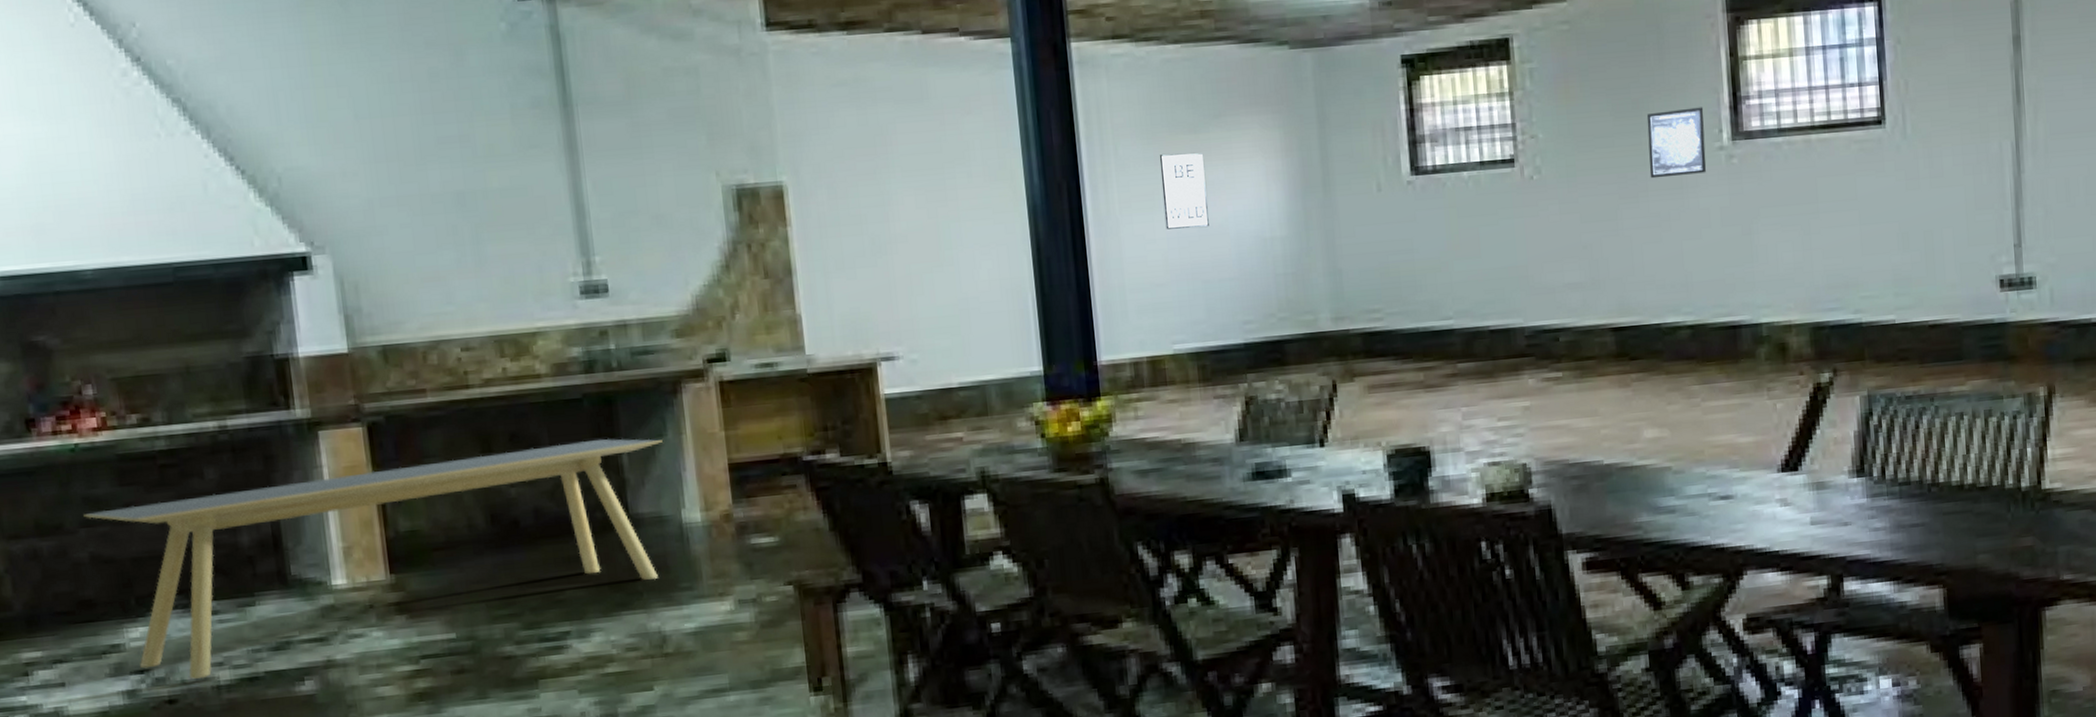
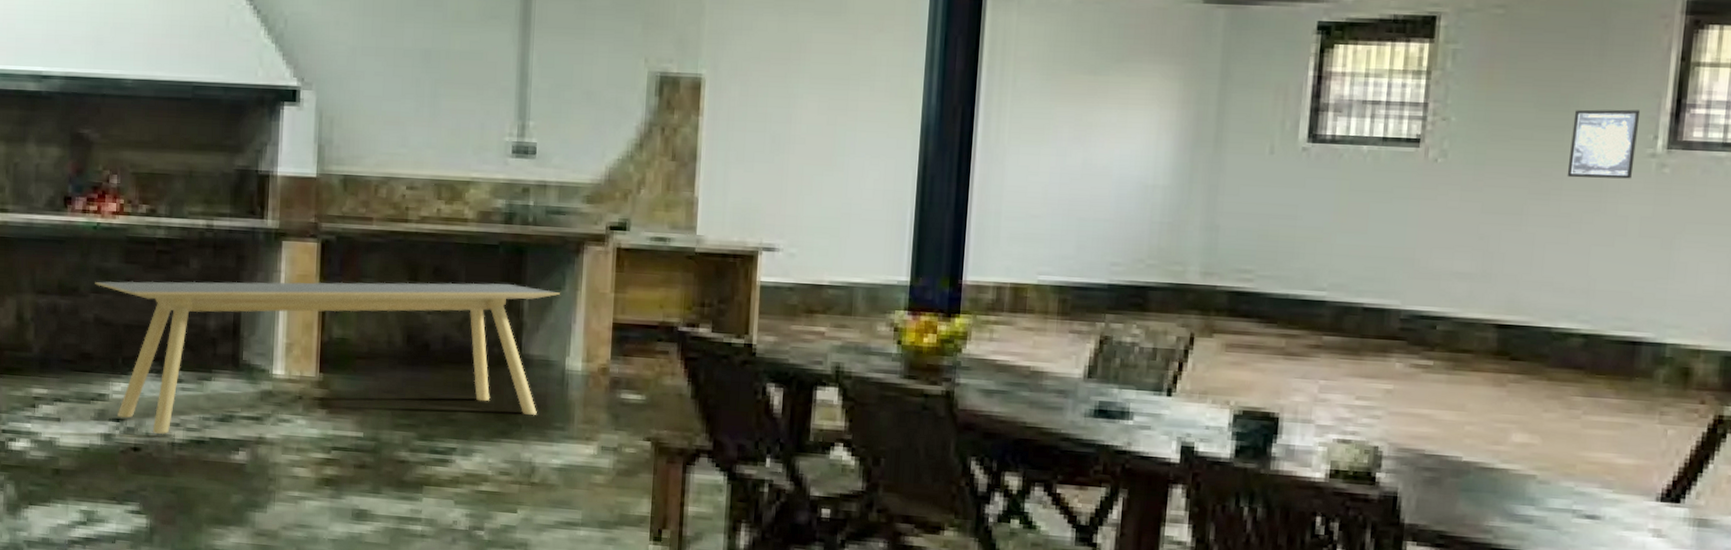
wall art: present [1160,153,1209,230] -> none [1050,92,1100,166]

